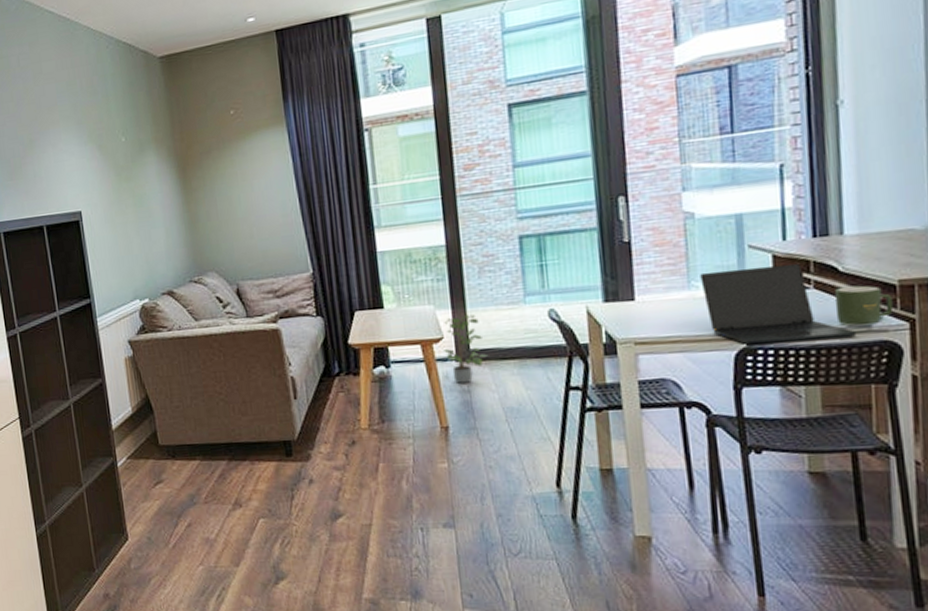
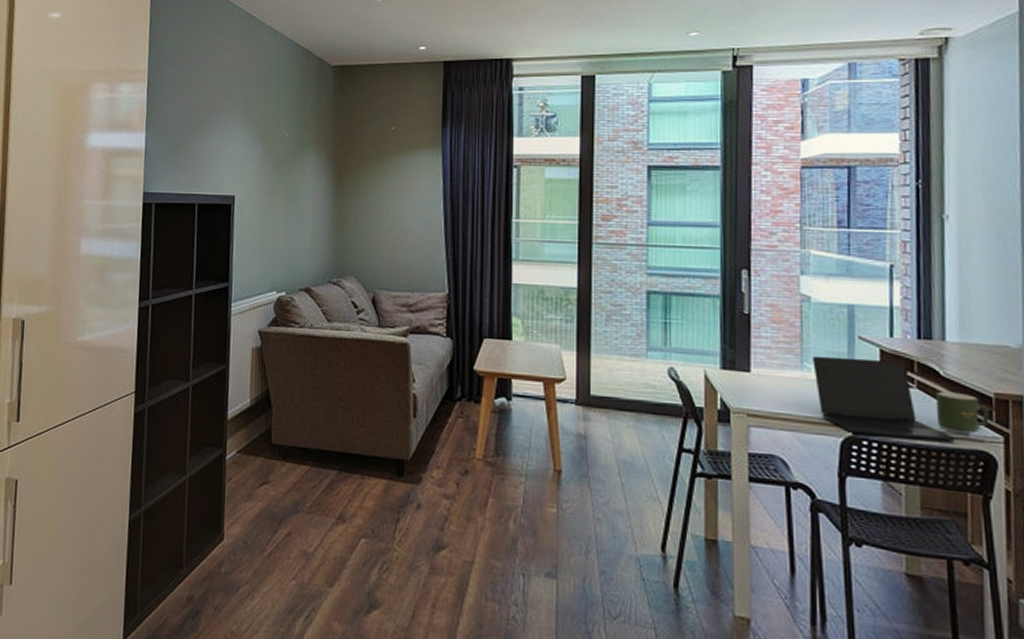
potted plant: present [444,314,489,383] -> none [565,358,608,428]

